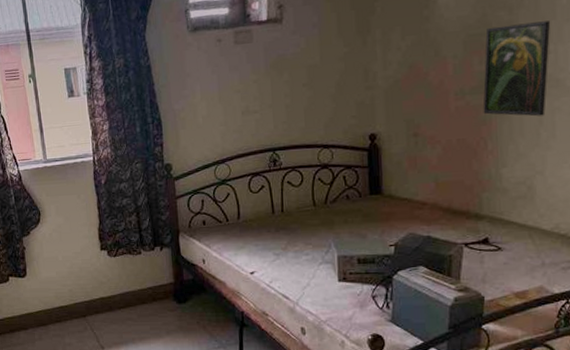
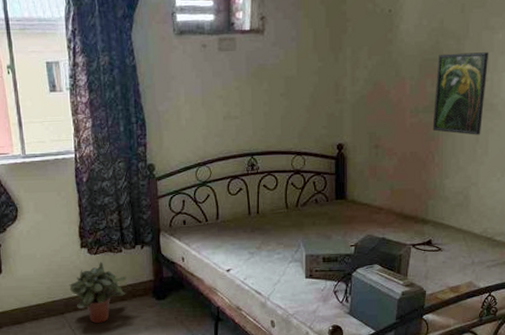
potted plant: none [90,264,146,326] -> present [69,261,127,323]

